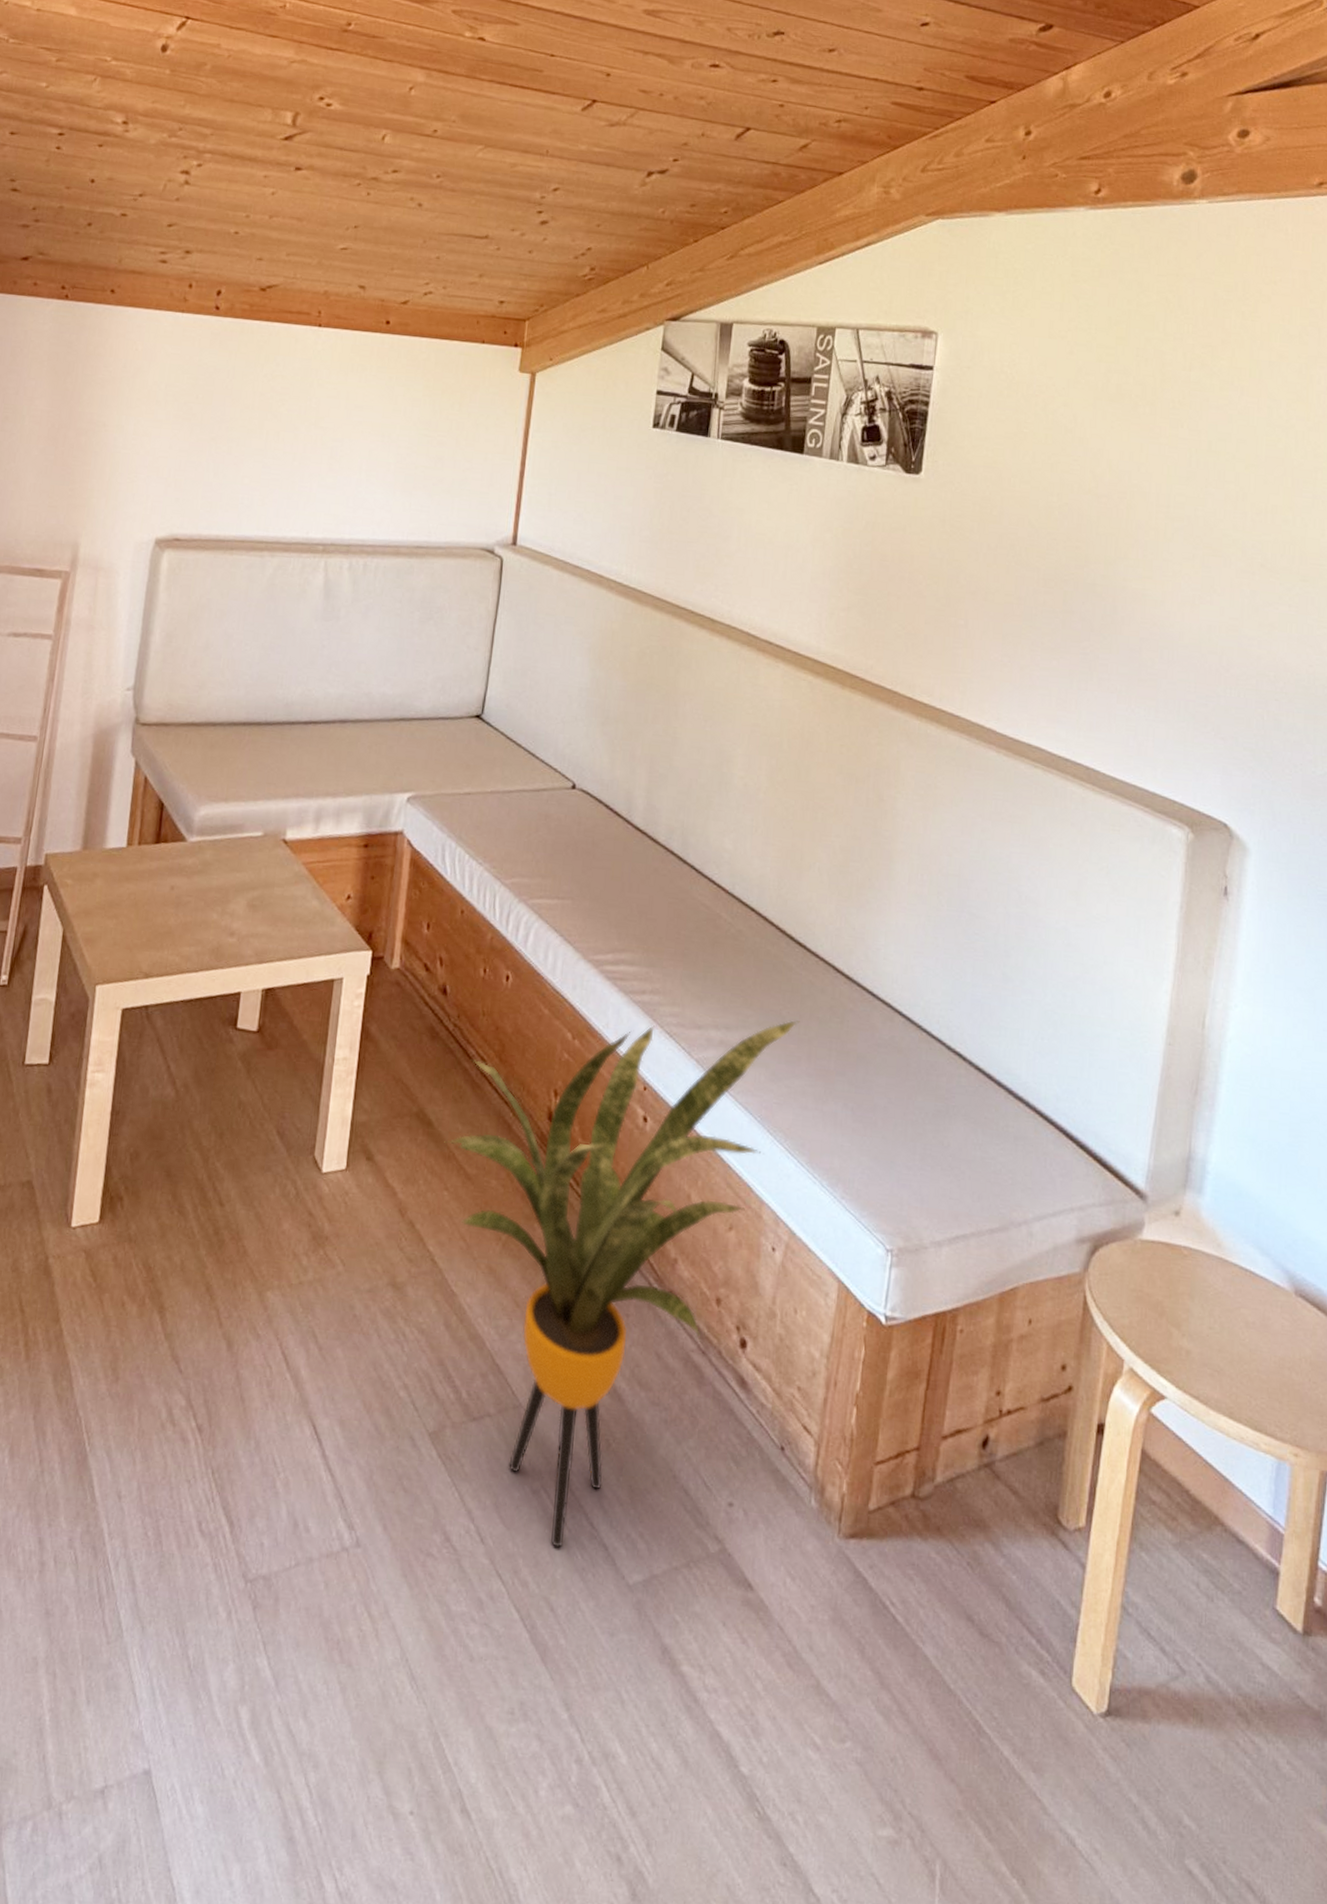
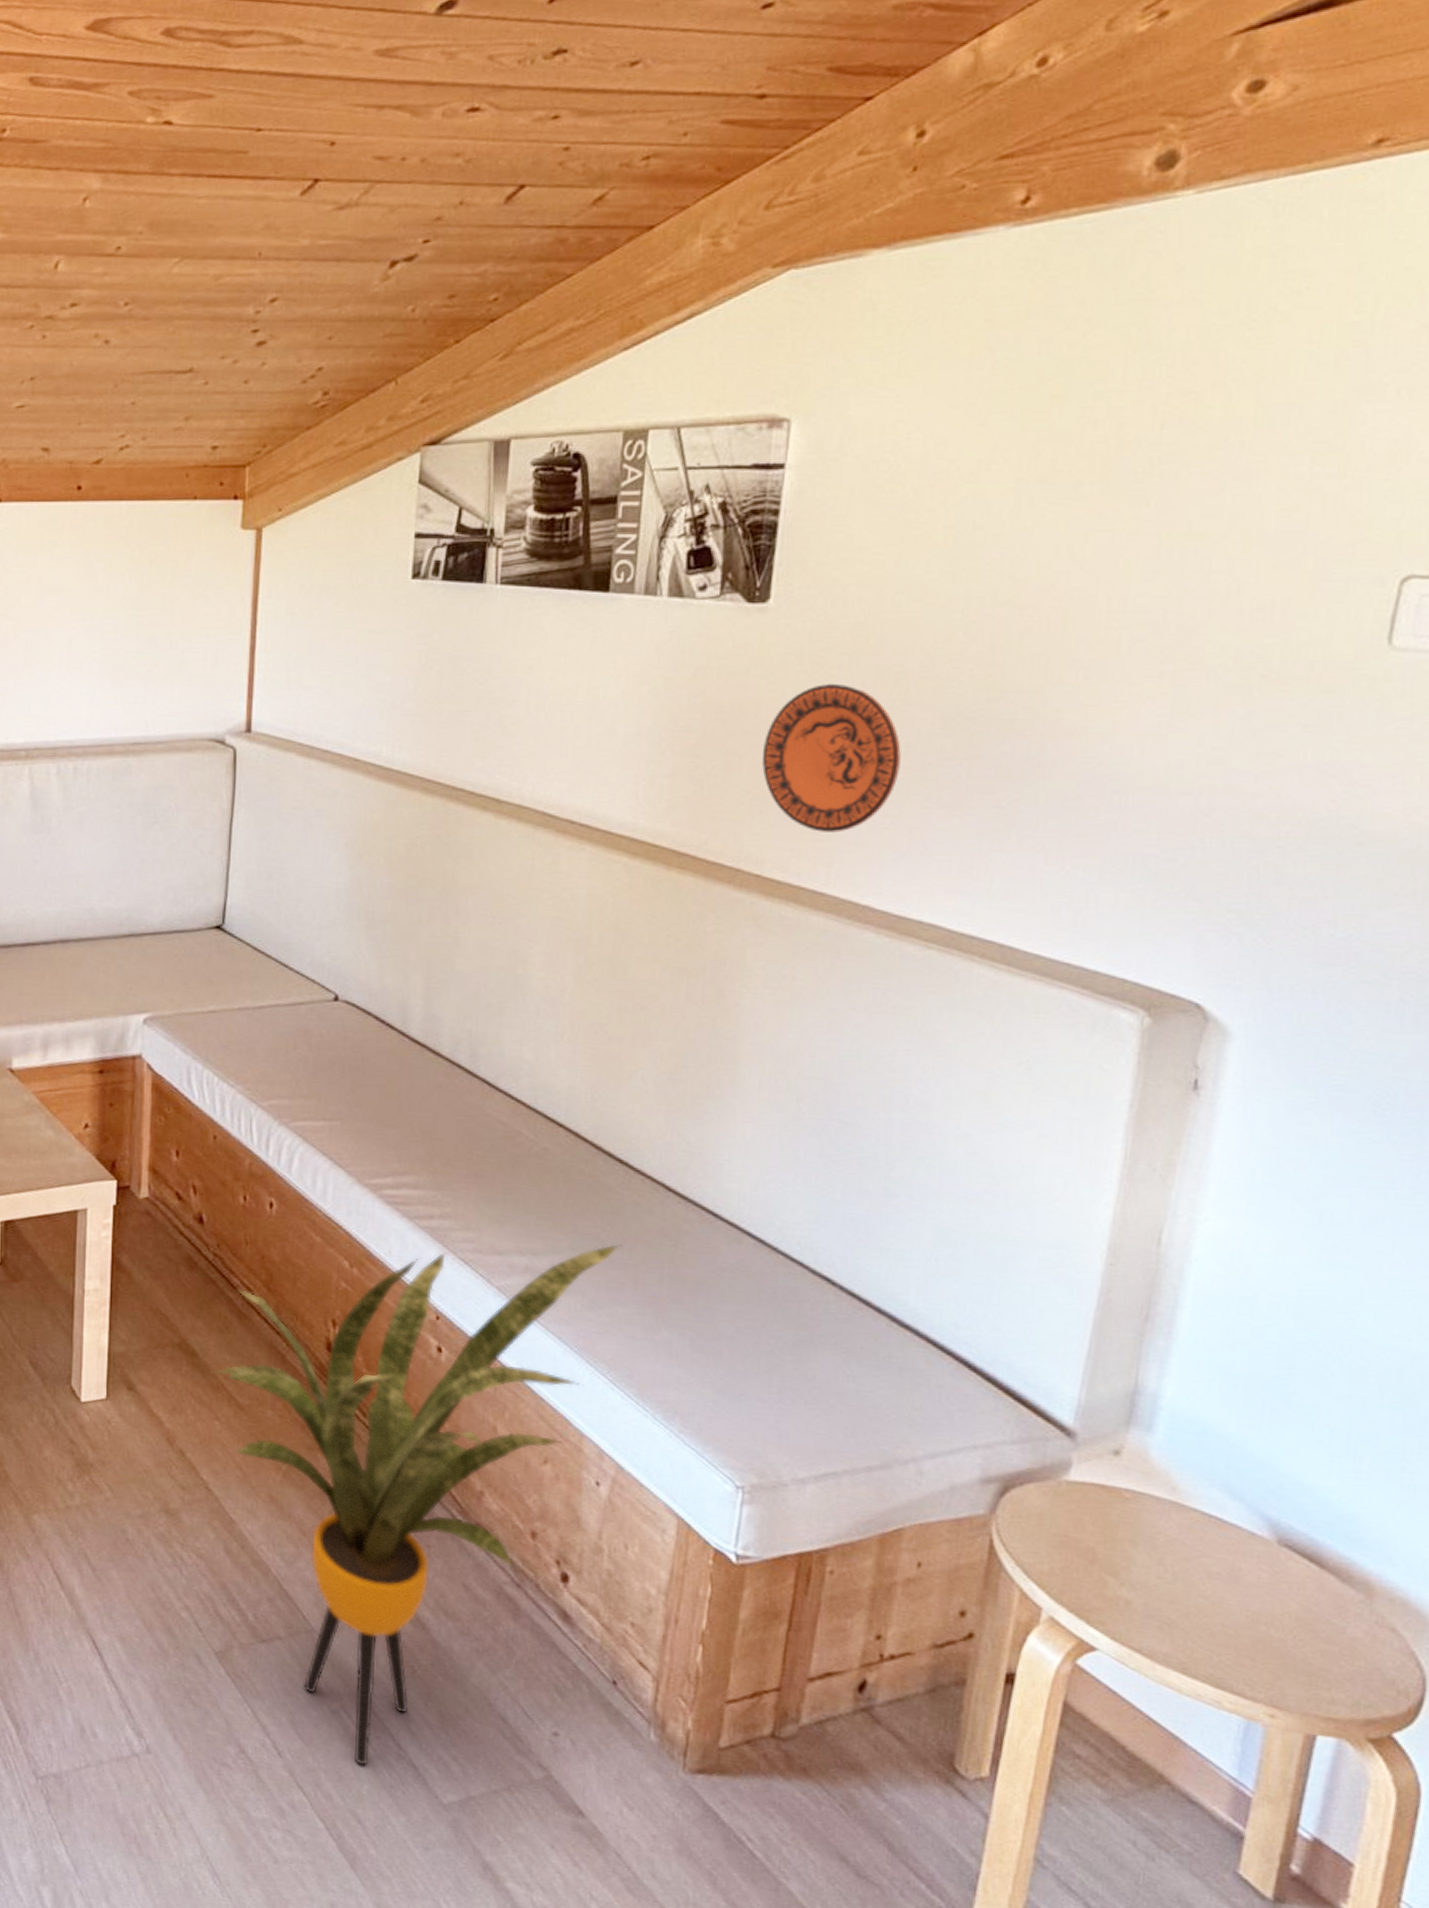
decorative plate: none [914,543,1015,666] -> present [761,683,901,833]

